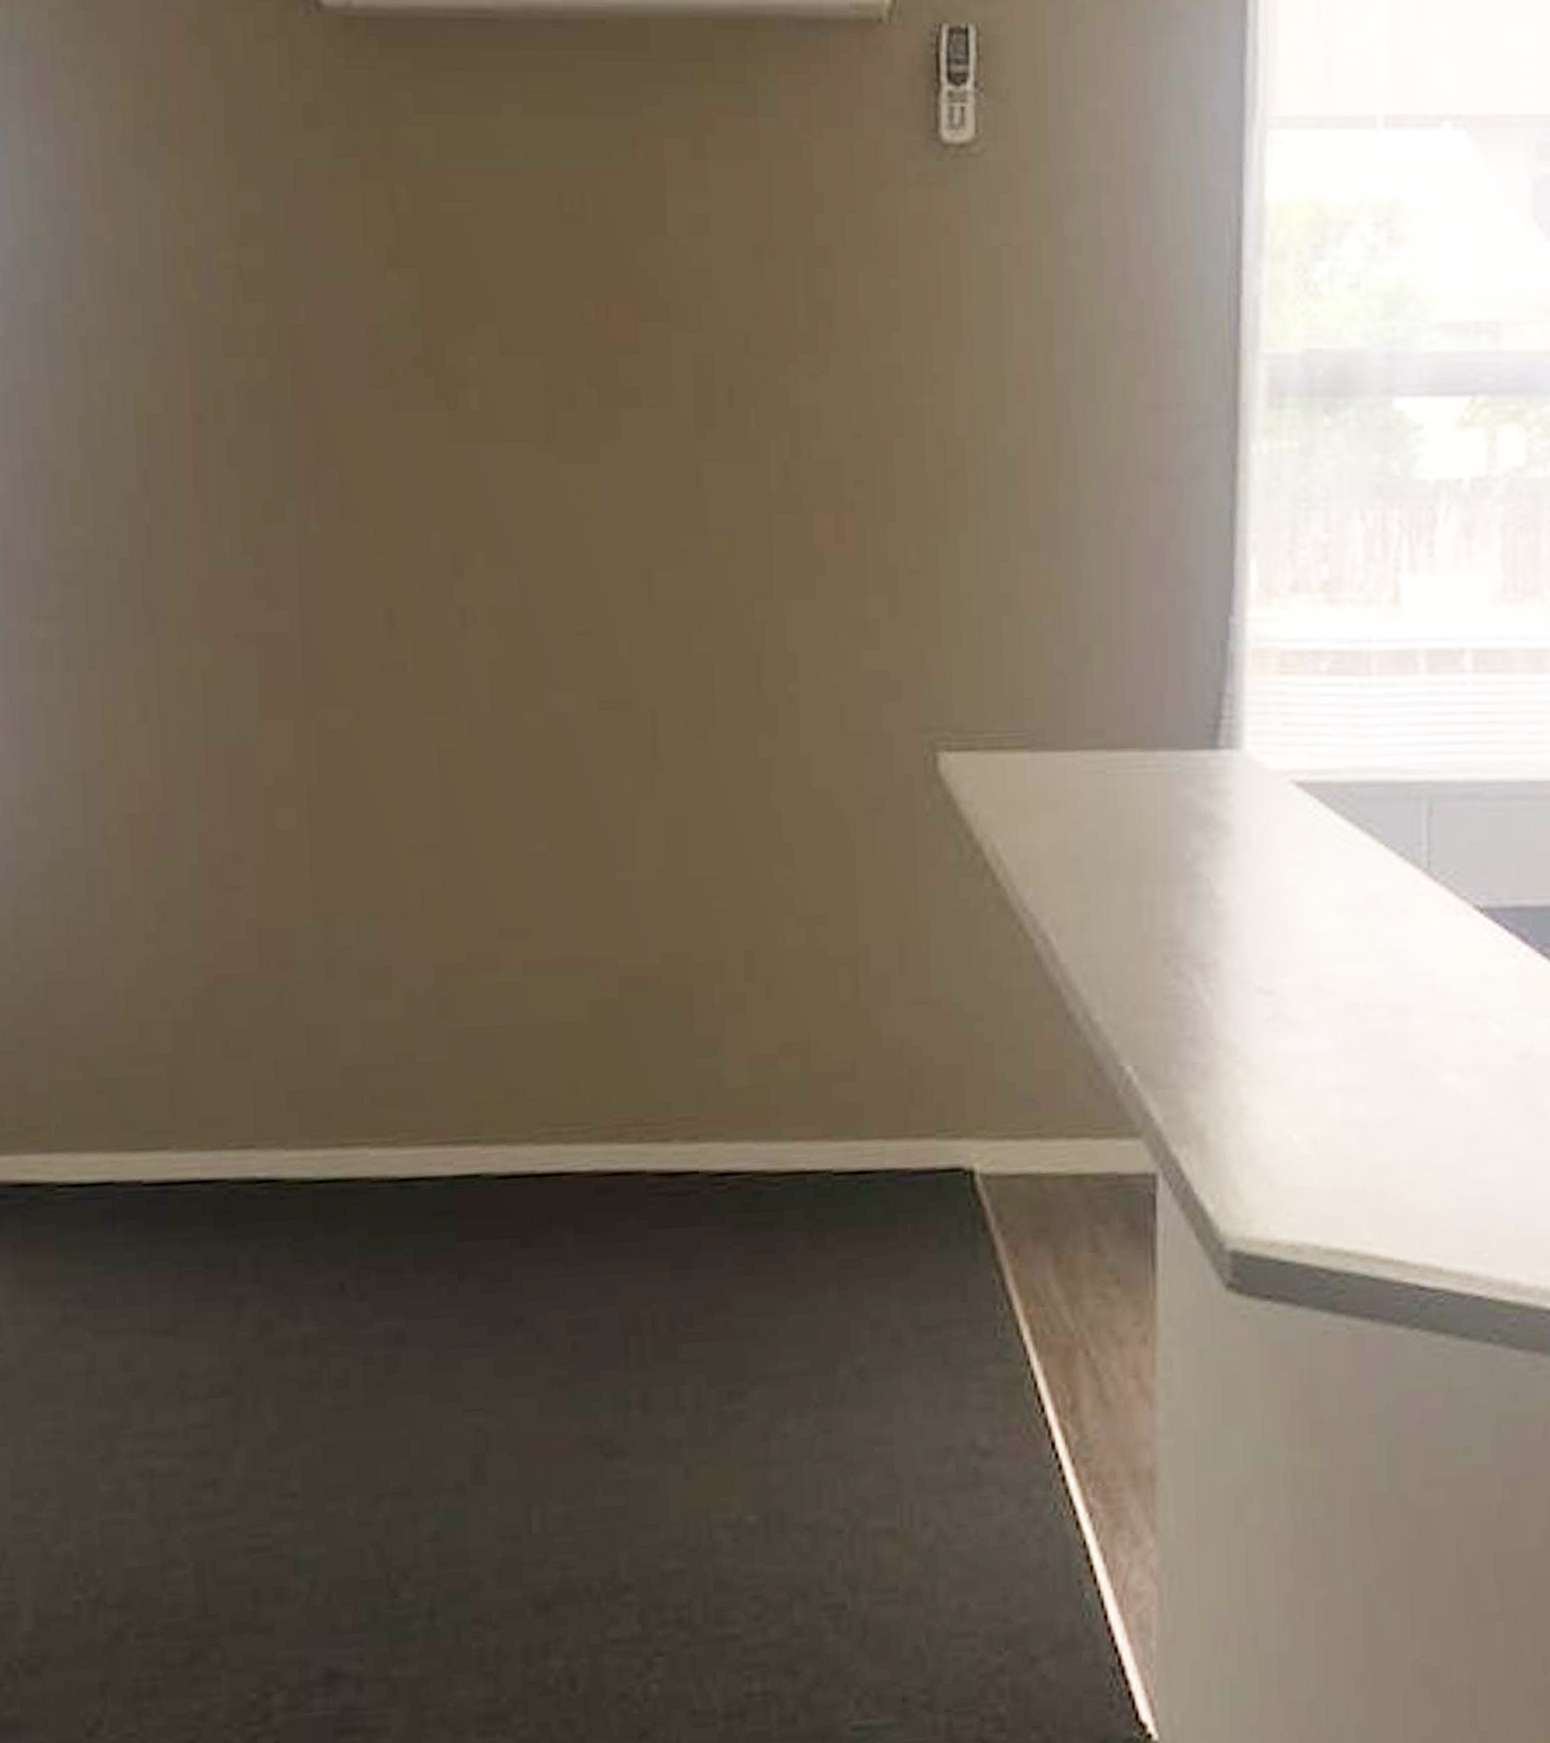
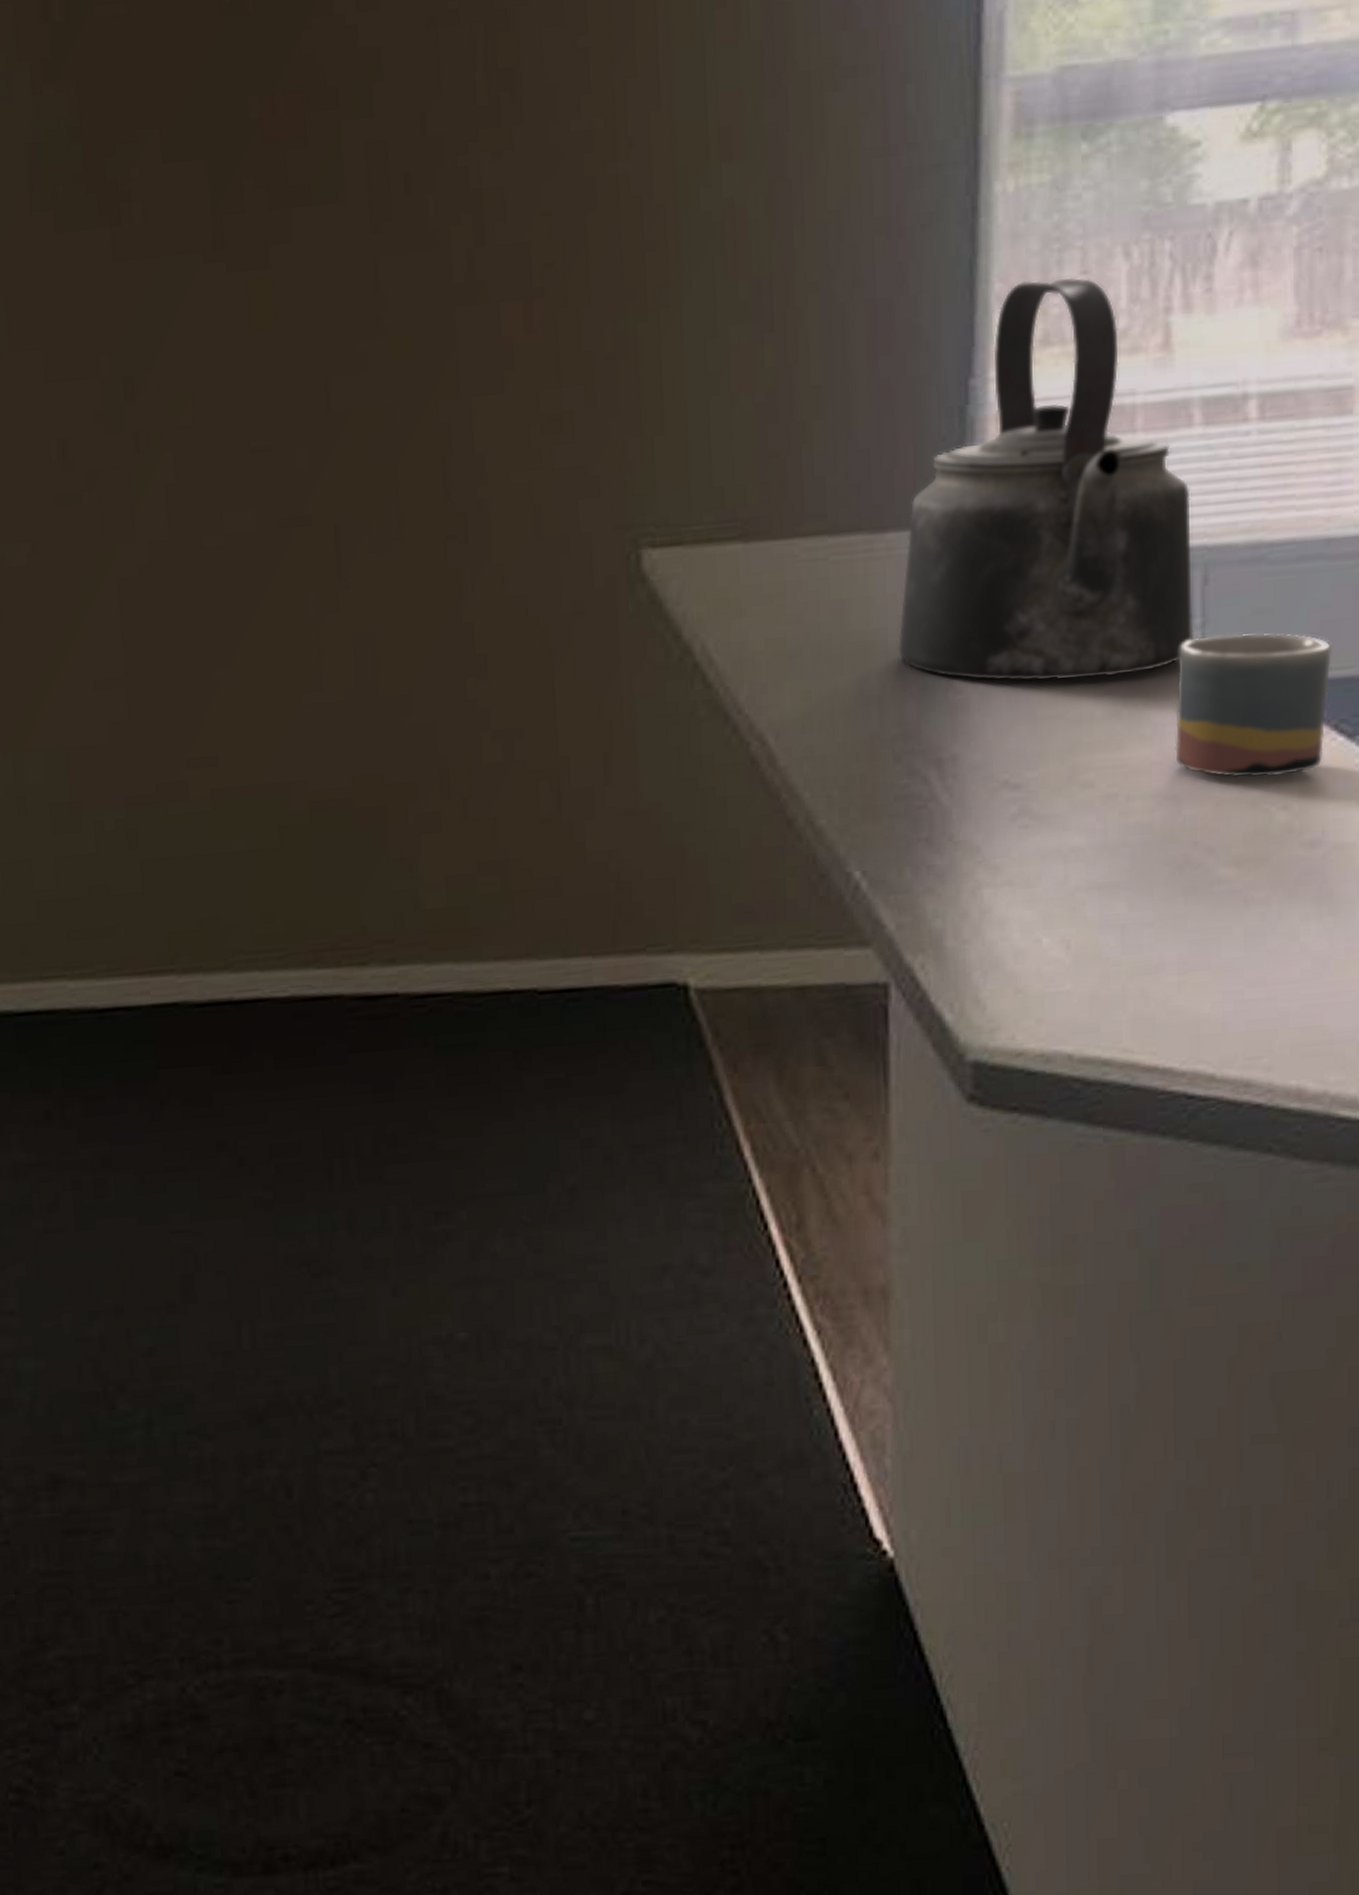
kettle: none [1167,534,1421,896] -> present [898,277,1194,681]
mug: none [1406,861,1536,993] -> present [1175,632,1332,778]

